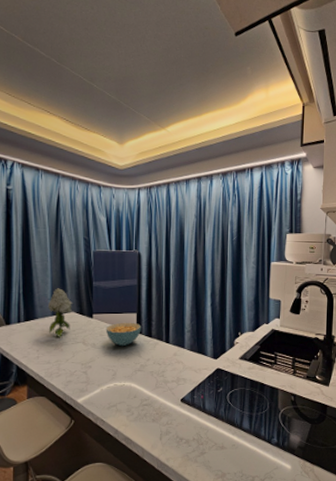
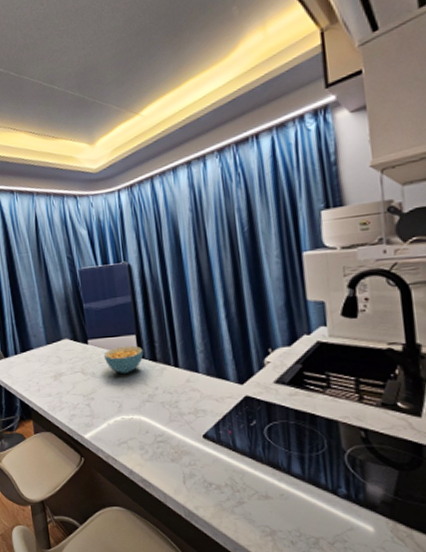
flower: present [48,288,73,337] -> none [41,314,67,367]

